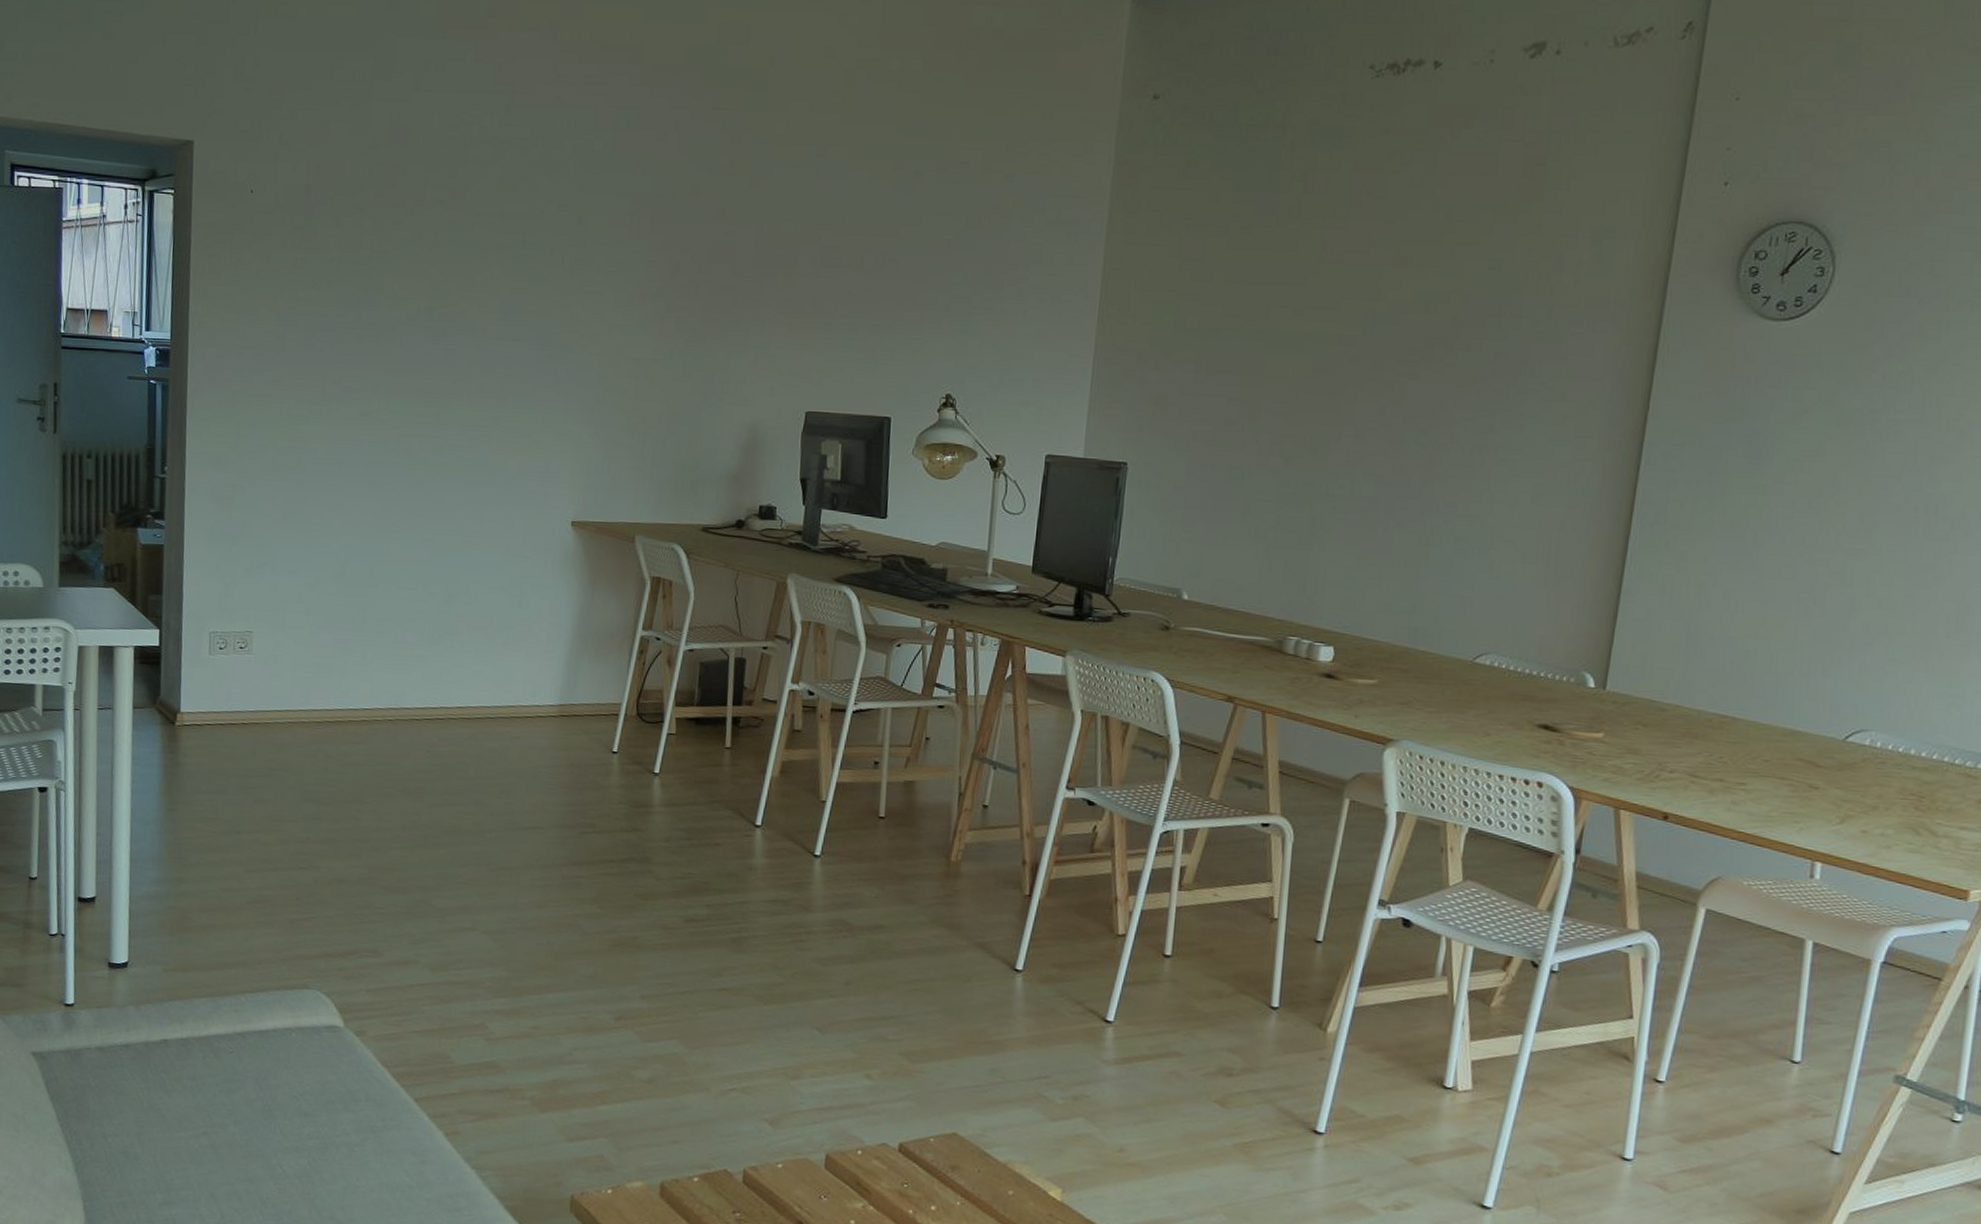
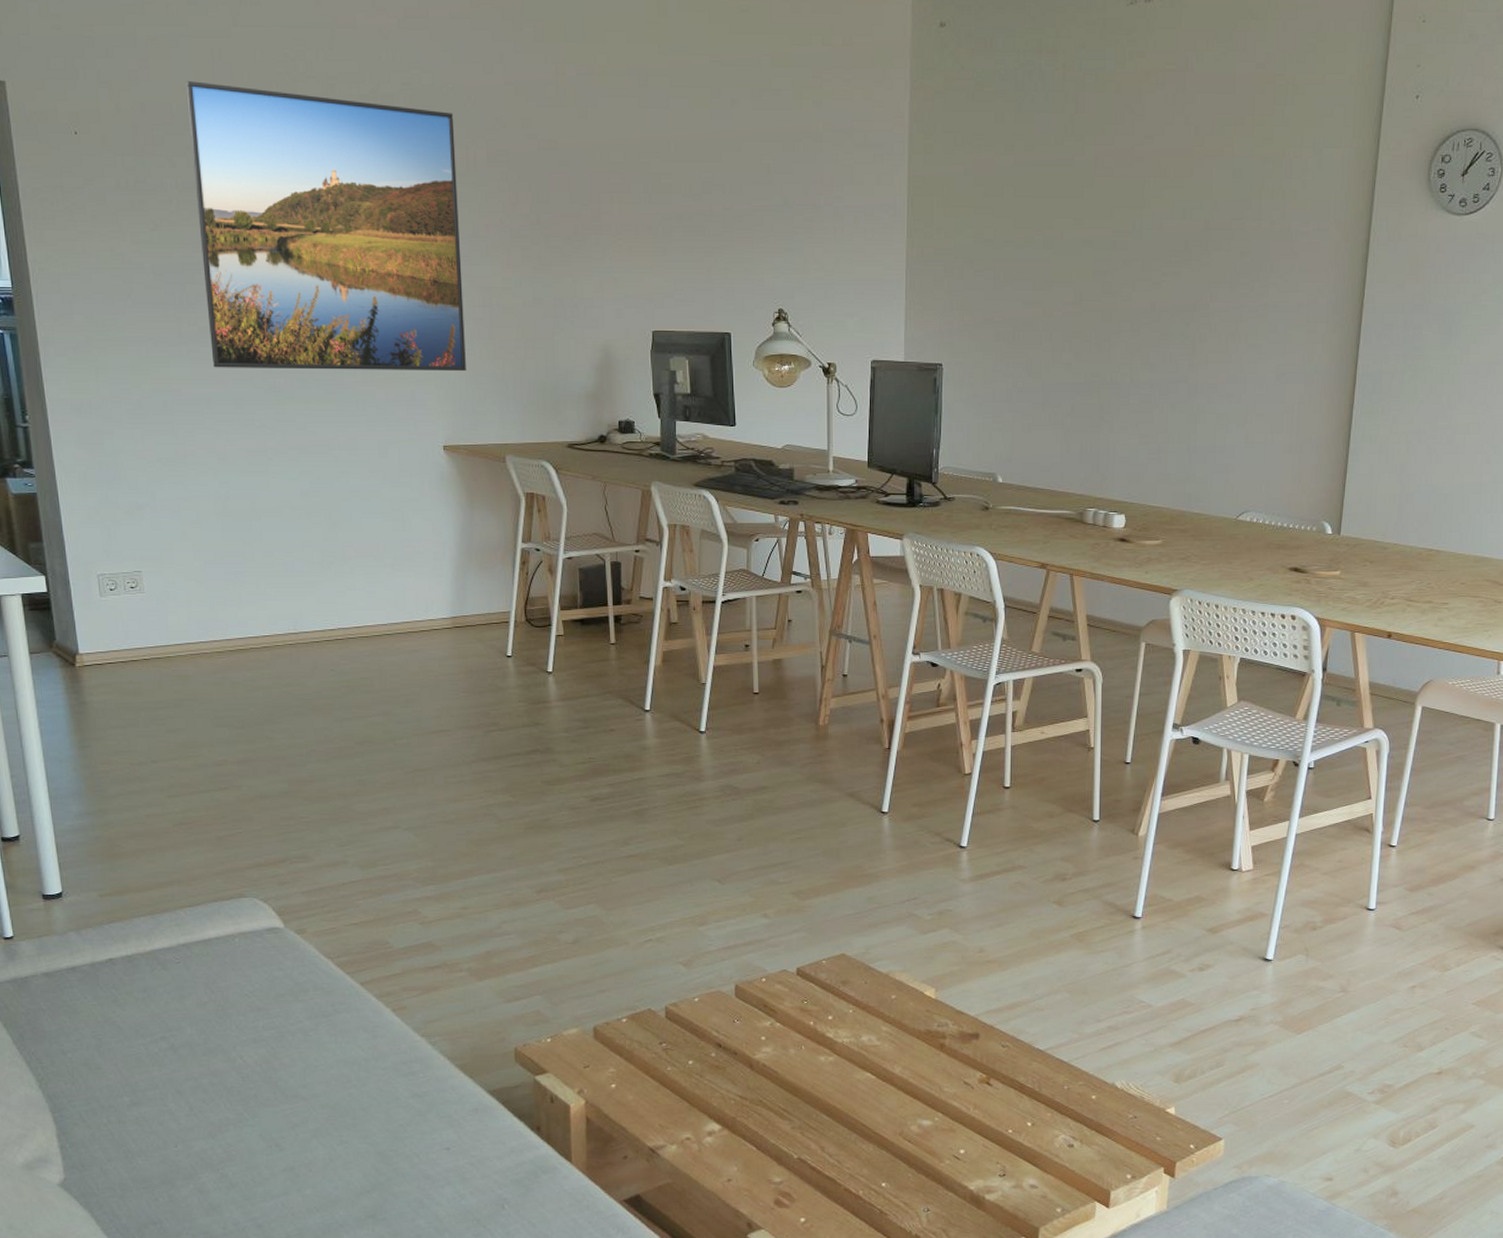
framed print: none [351,144,621,444] -> present [185,81,466,371]

